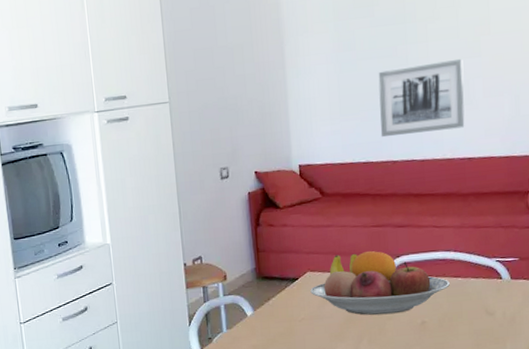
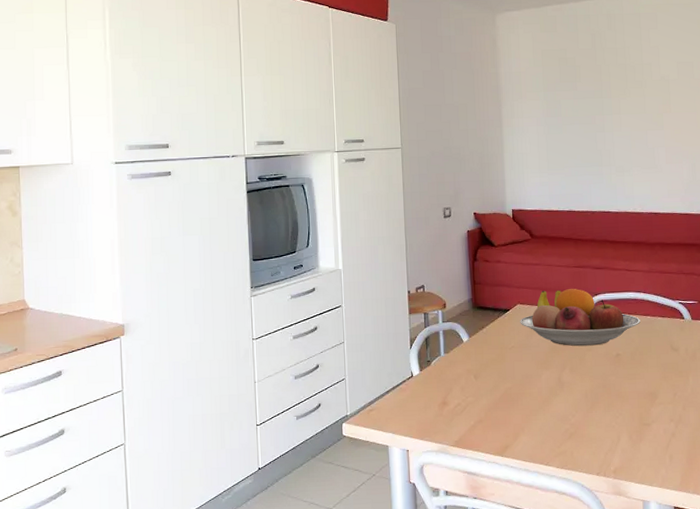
wall art: present [378,58,465,138] -> none [580,130,651,191]

